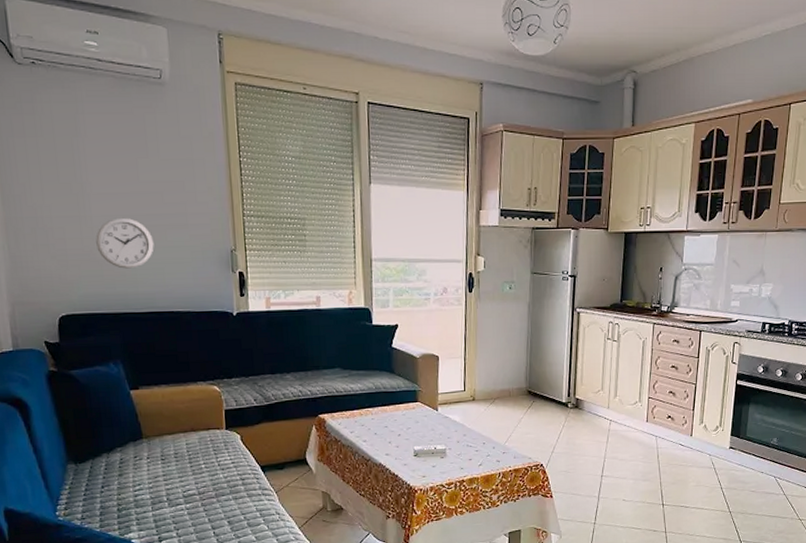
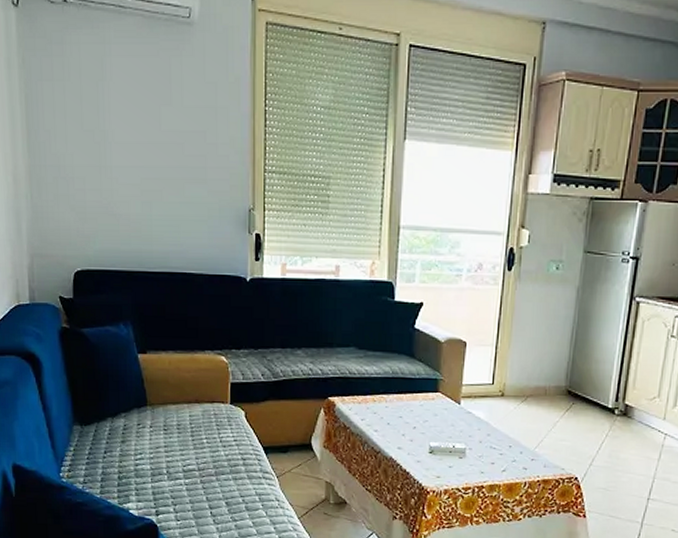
wall clock: present [95,217,154,269] -> none [114,169,171,224]

